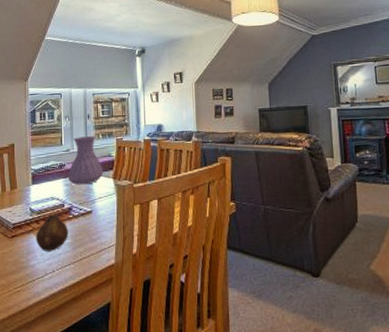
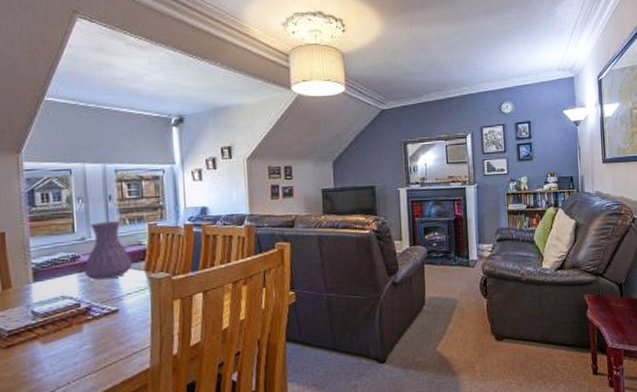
fruit: present [35,214,68,251] -> none [41,316,87,361]

